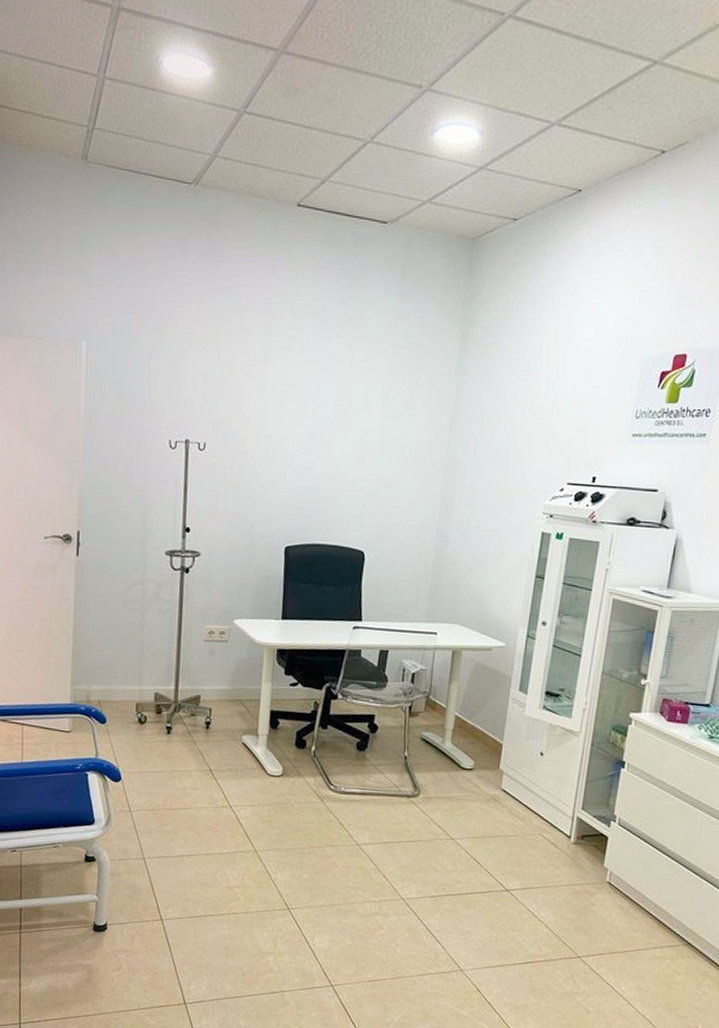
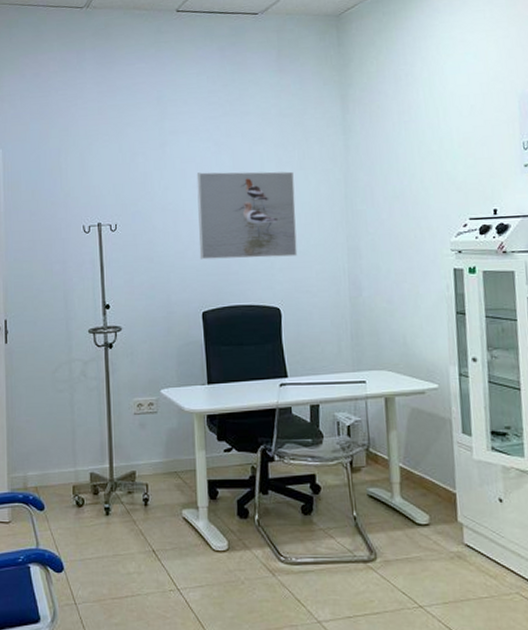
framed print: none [289,398,399,500] -> present [196,171,298,260]

